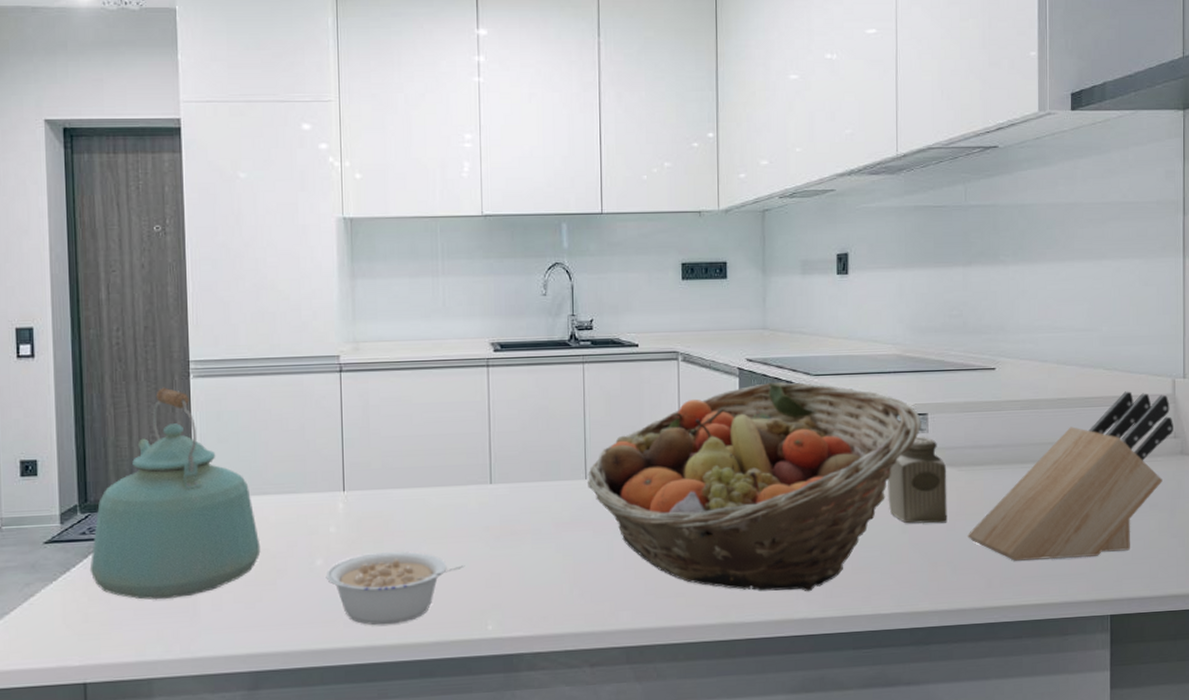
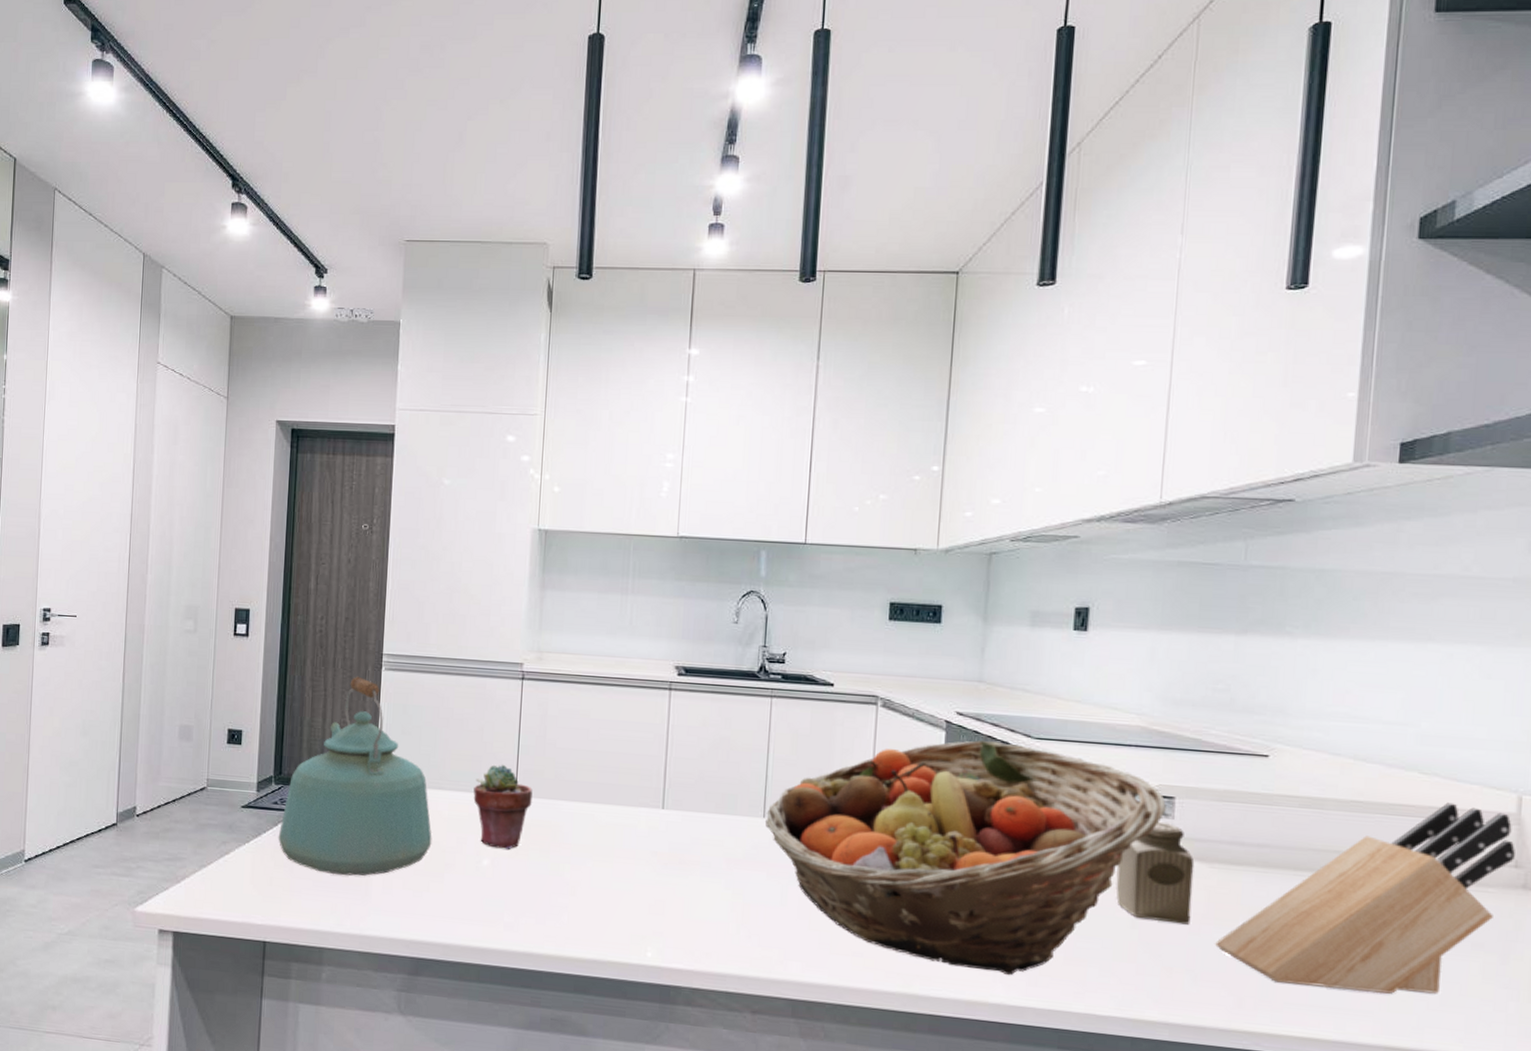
potted succulent: none [300,460,361,547] -> present [473,764,533,850]
legume: present [326,551,465,625] -> none [491,861,629,935]

